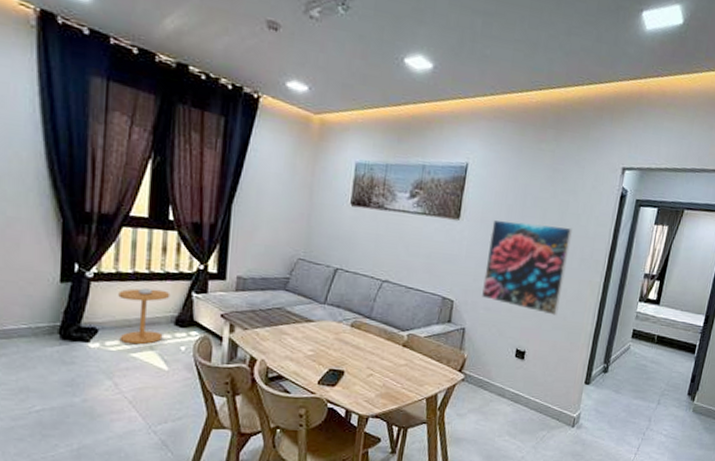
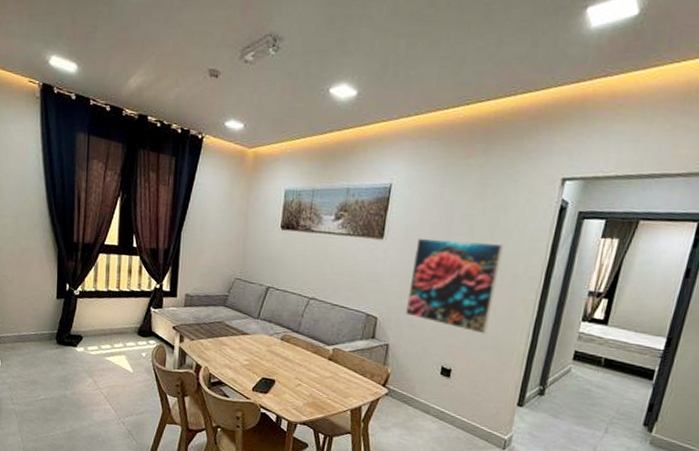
side table: present [118,288,171,345] -> none [97,303,134,350]

